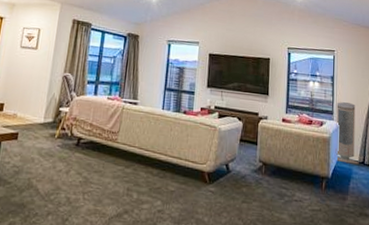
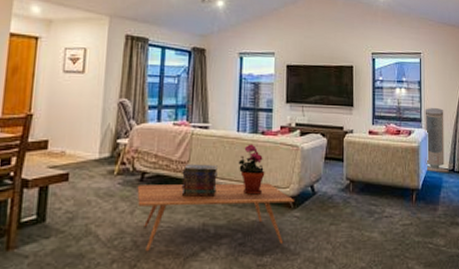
coffee table: none [73,148,210,216] -> present [137,183,294,252]
book stack: none [110,134,143,167] -> present [181,163,218,198]
potted plant: none [161,121,185,168] -> present [238,144,265,195]

